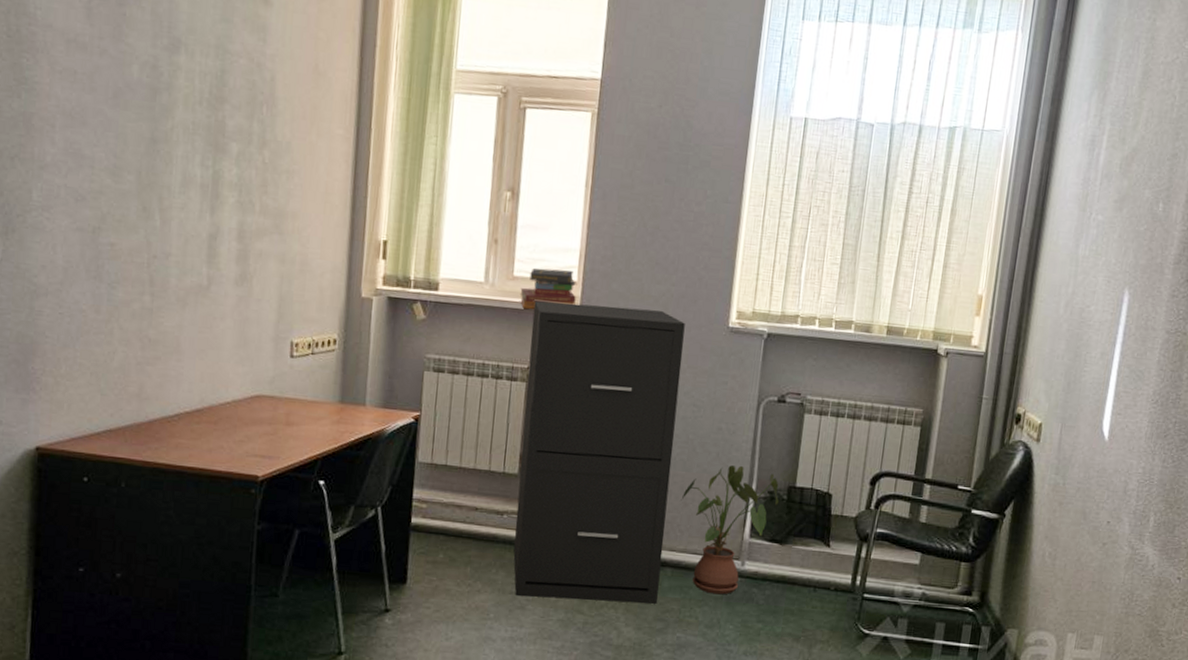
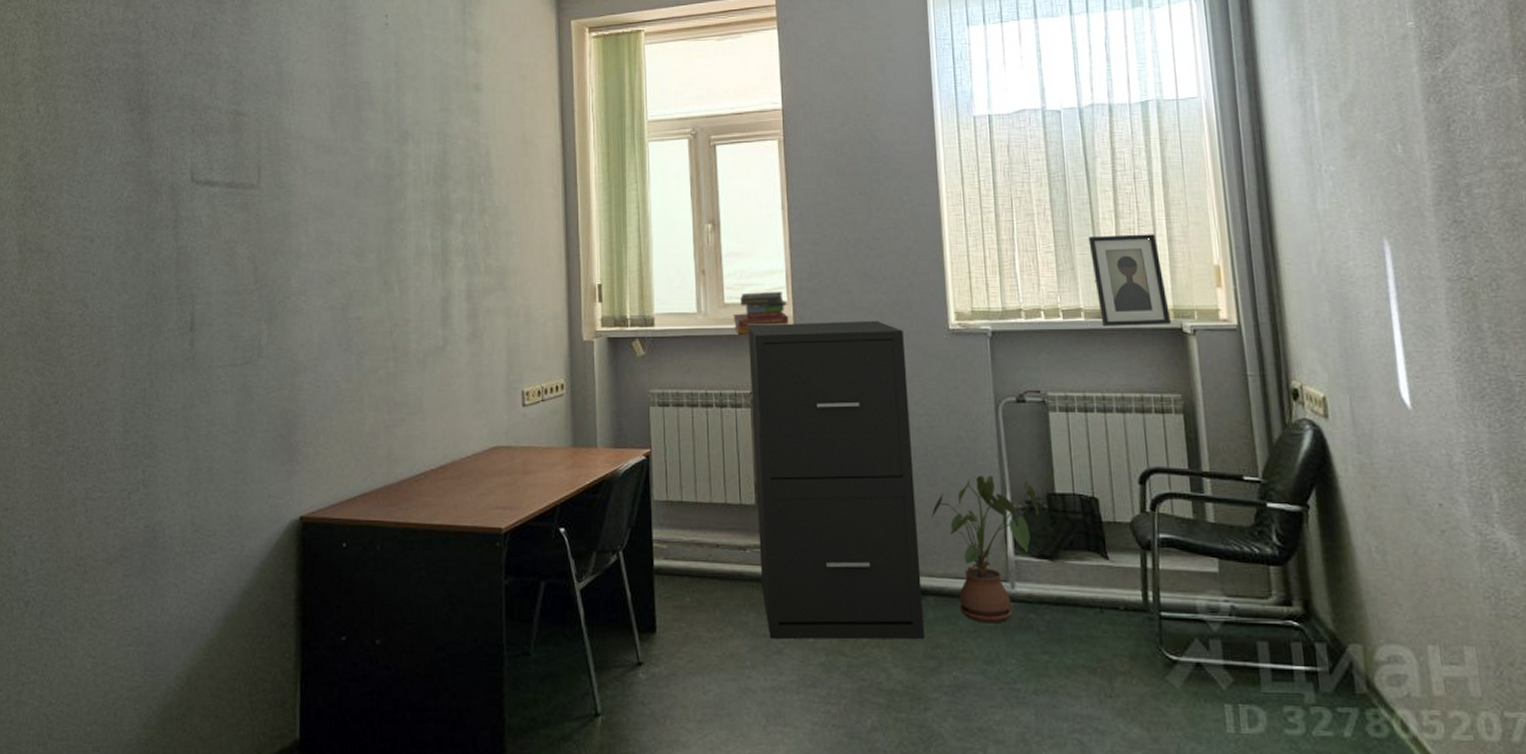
picture frame: none [868,253,934,346] -> present [1088,234,1172,326]

